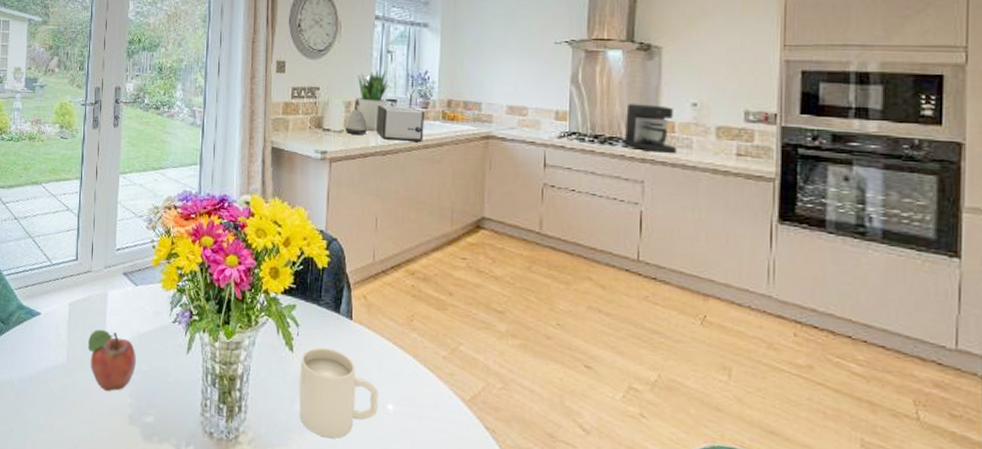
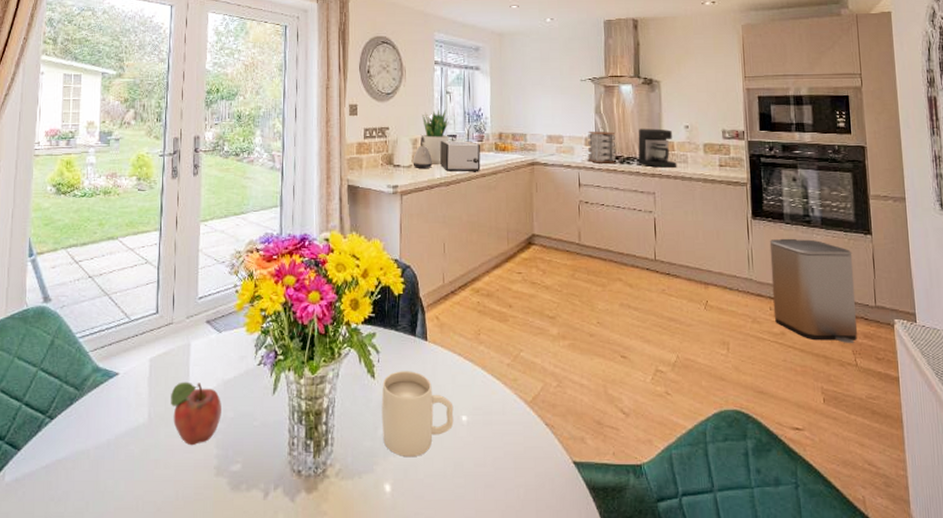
spice rack: none [557,99,596,143] -> present [587,127,616,163]
pedal bin: none [799,251,927,393] -> present [769,238,858,344]

